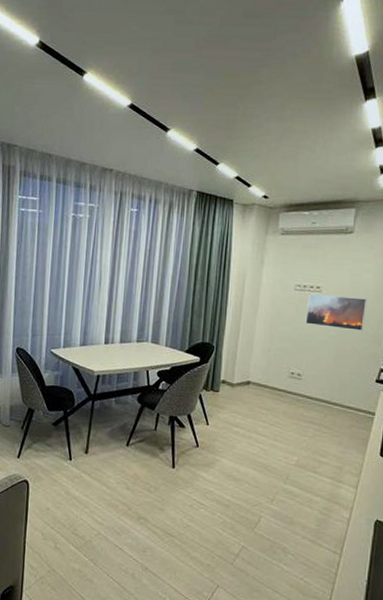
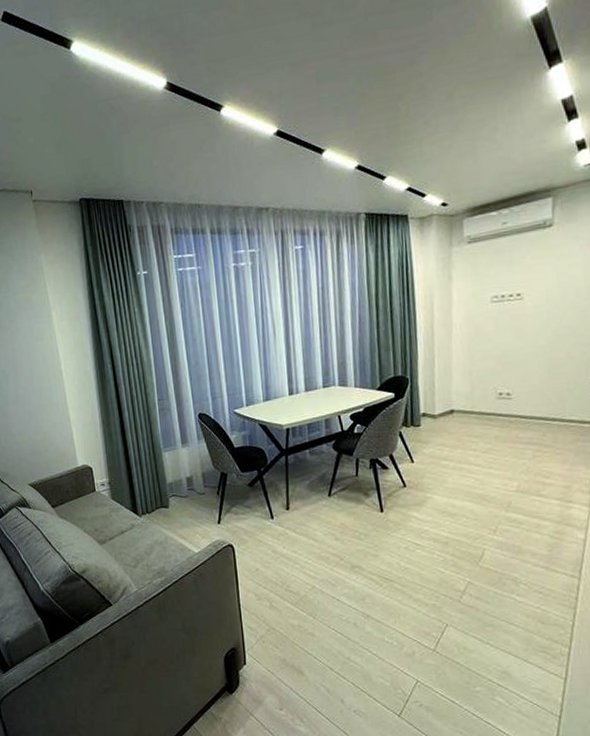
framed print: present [305,293,367,331] -> none [508,297,579,338]

